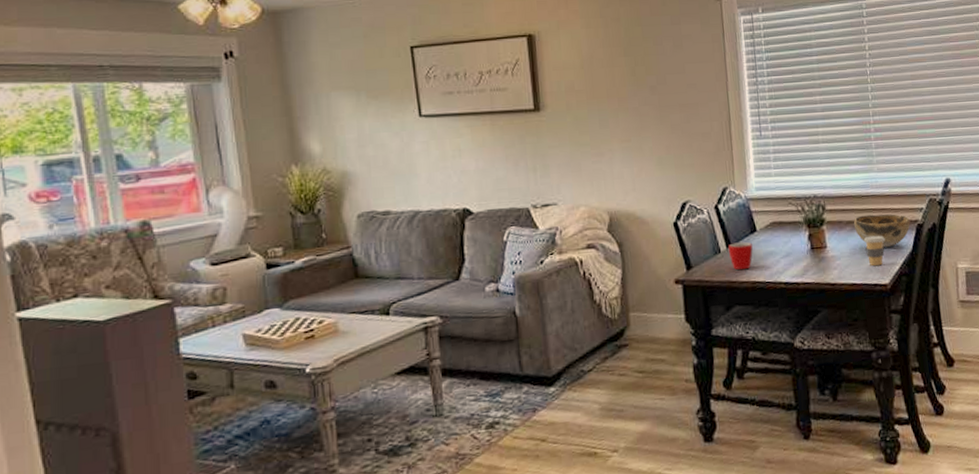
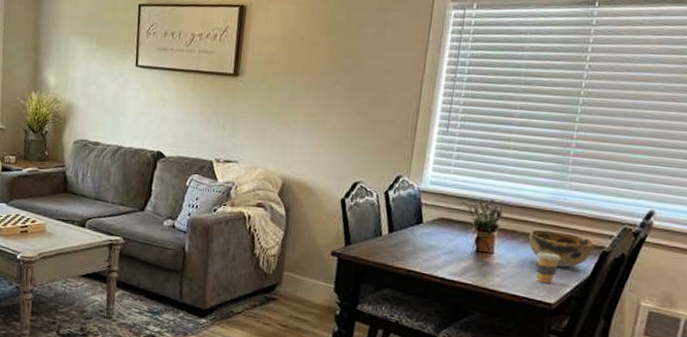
mug: present [728,242,753,270] -> none [389,229,415,257]

